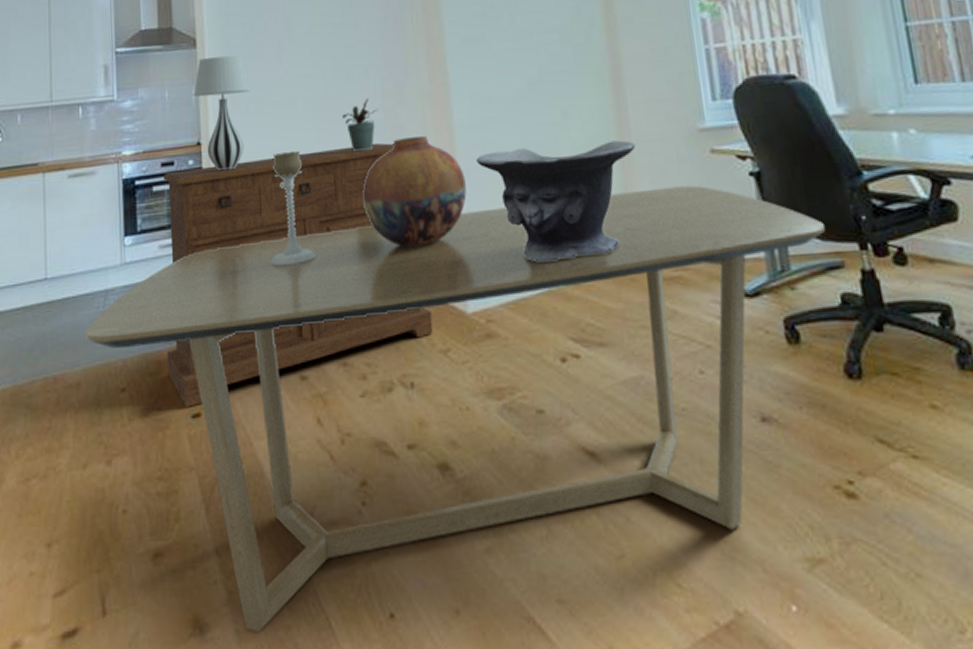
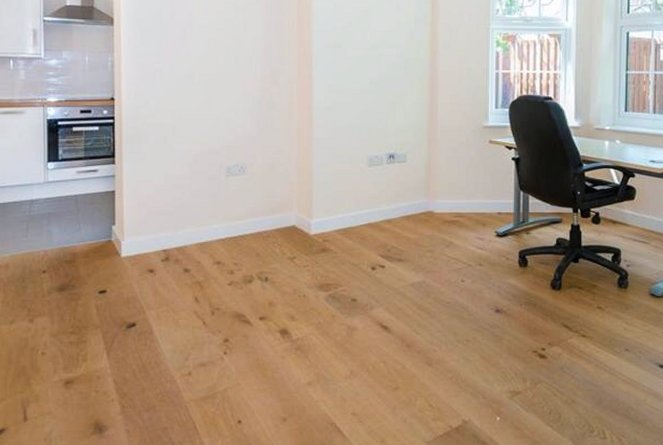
dining table: present [84,185,825,633] -> none [12,163,554,432]
sideboard: present [163,142,433,407] -> none [81,112,284,286]
table lamp: present [193,55,250,171] -> none [109,34,157,121]
candle holder: present [271,150,316,267] -> none [166,111,202,193]
potted plant: present [342,97,378,152] -> none [229,79,257,118]
vase: present [362,136,467,248] -> none [241,111,318,188]
decorative bowl: present [476,140,636,261] -> none [327,126,440,204]

